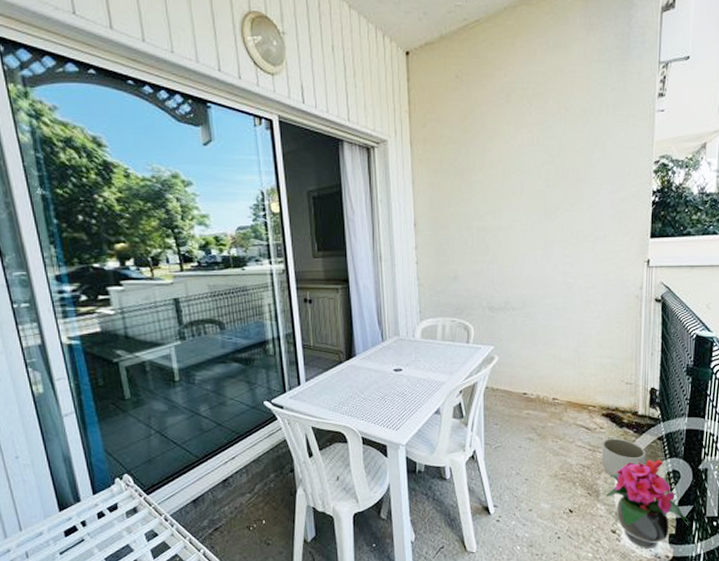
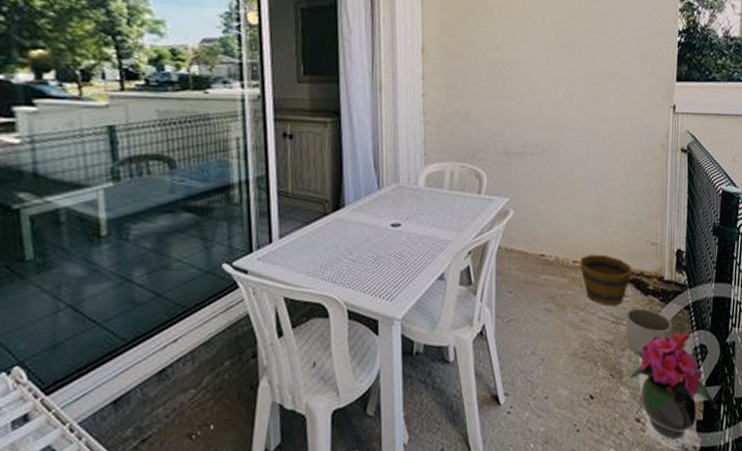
flowerpot: none [559,392,608,437] -> present [580,254,633,307]

